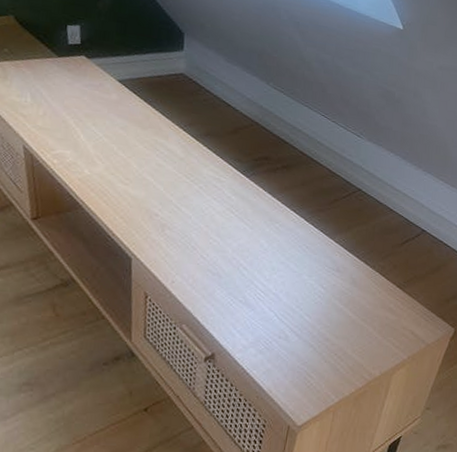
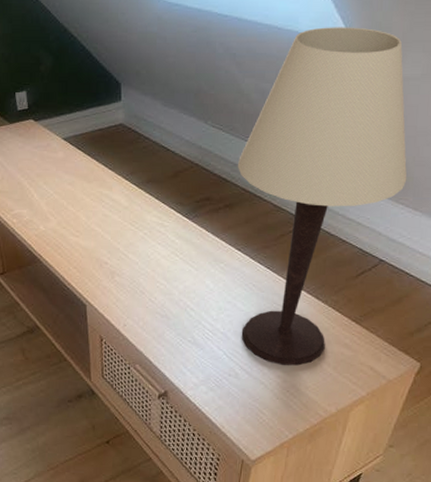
table lamp: none [292,11,447,329] -> present [237,27,407,366]

